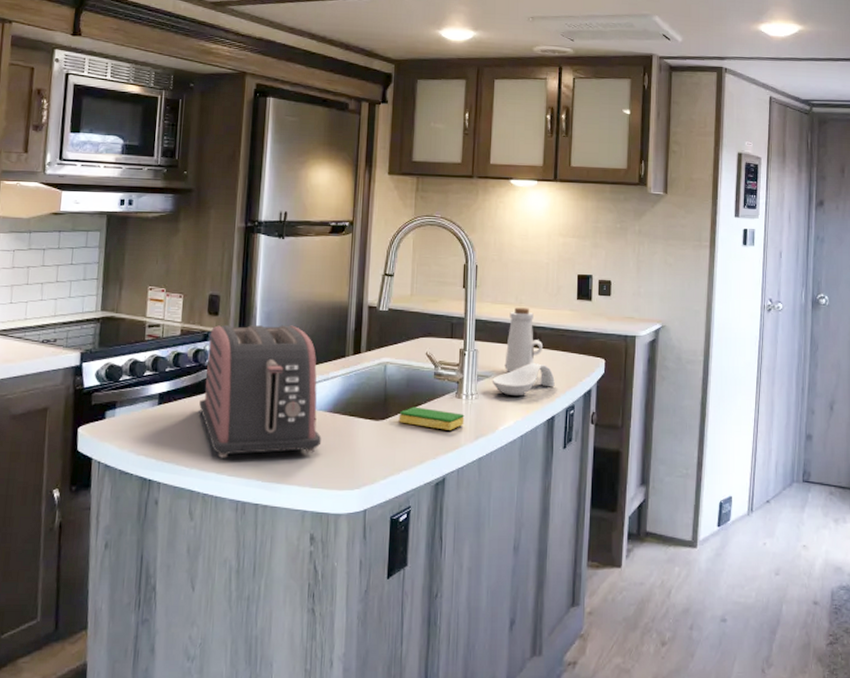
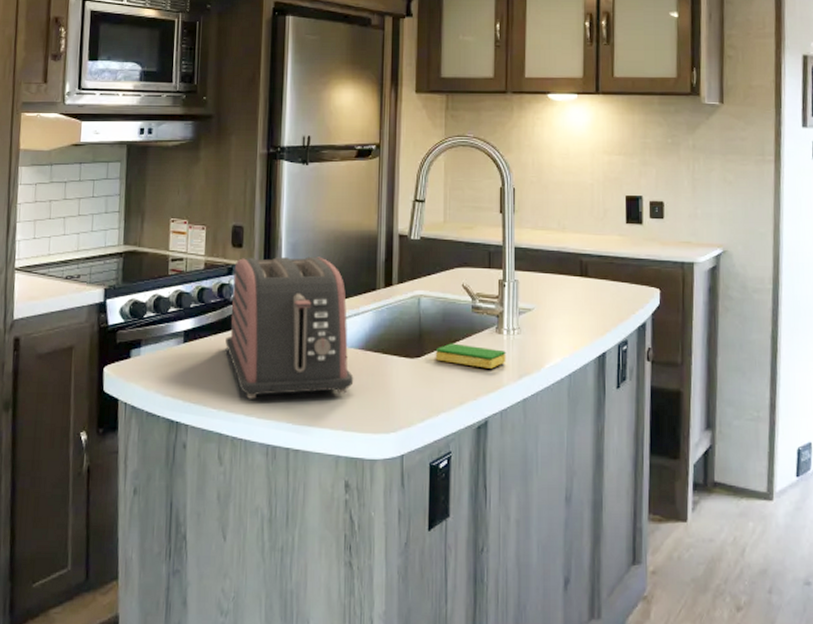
spoon rest: present [492,363,555,396] -> none [535,294,605,331]
bottle: present [504,307,542,373] -> none [548,233,589,305]

